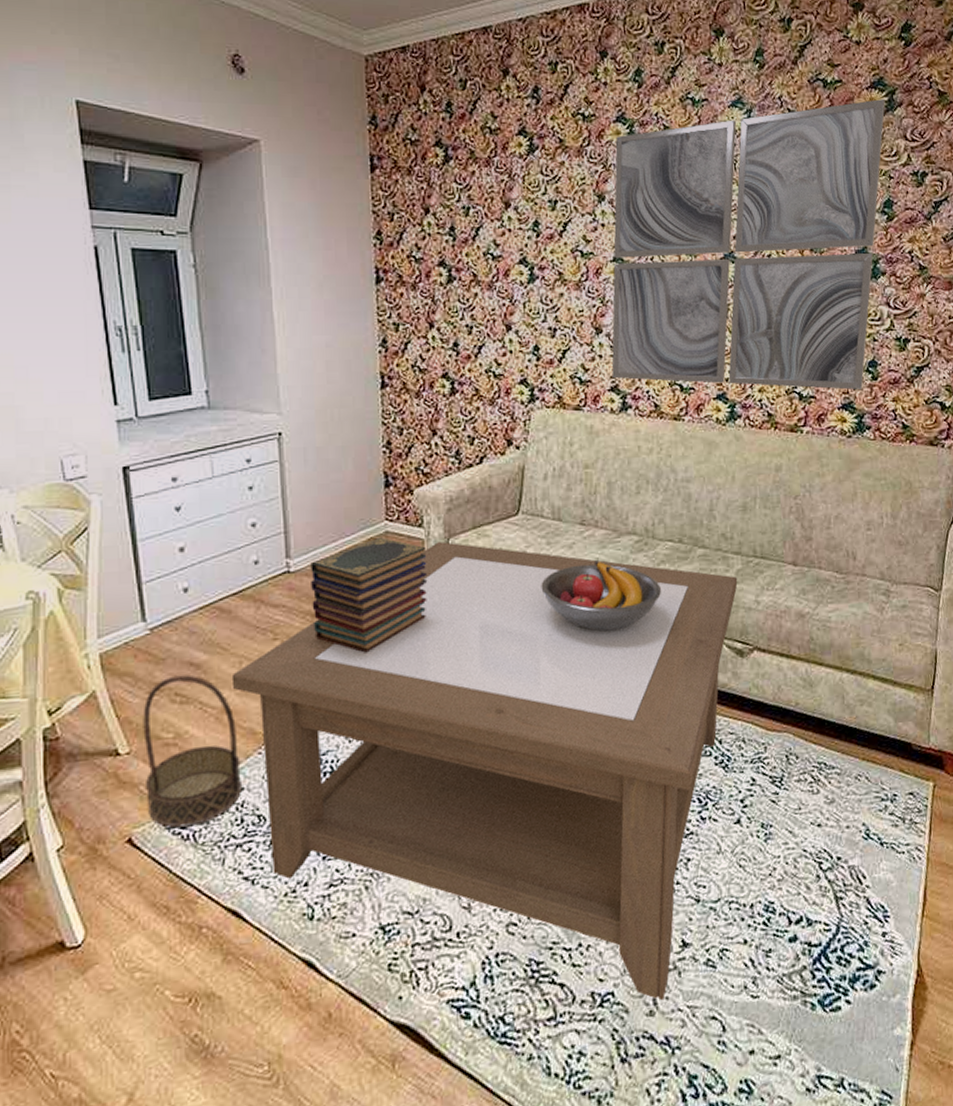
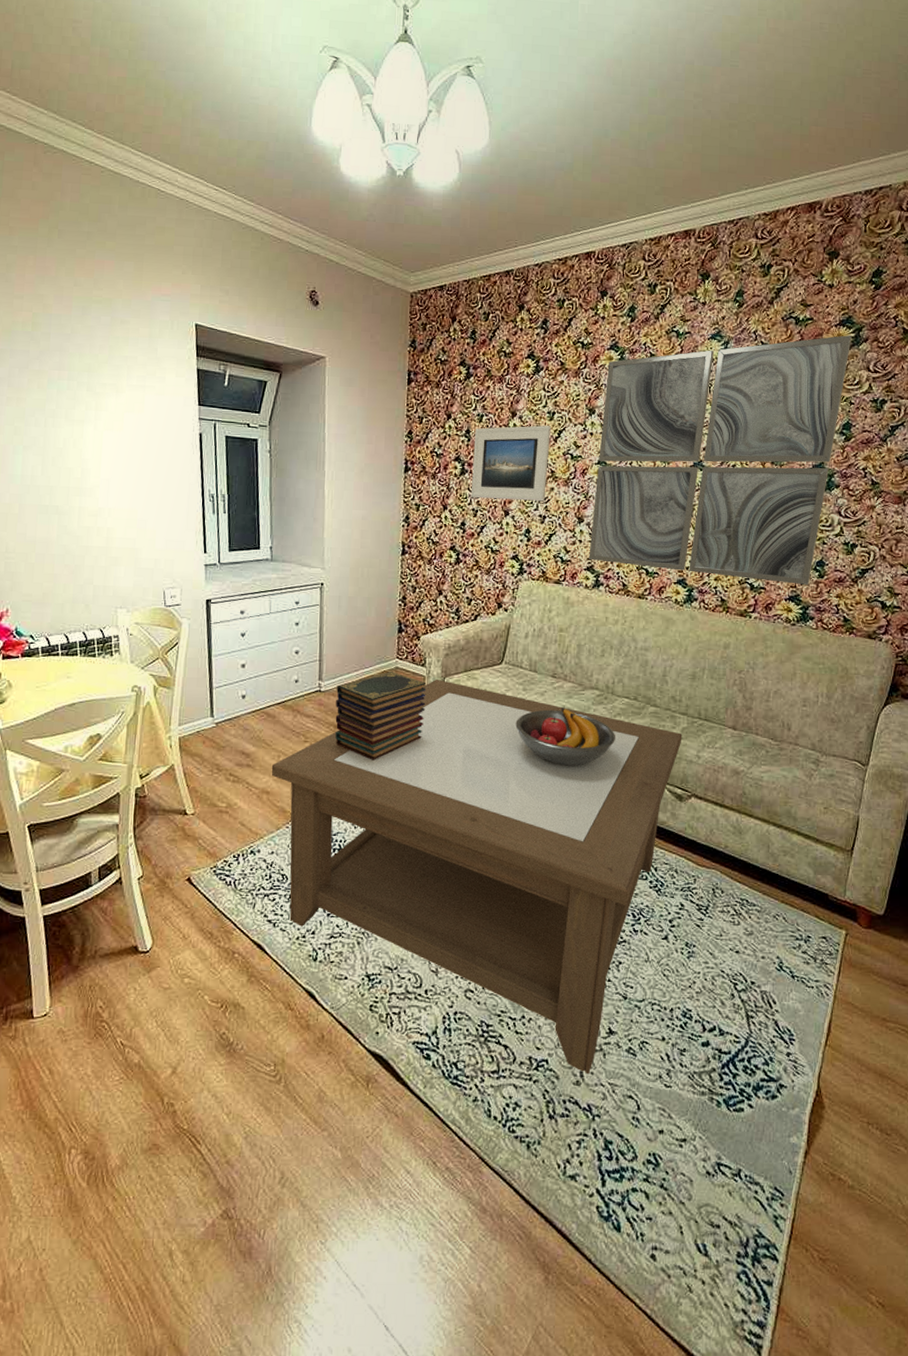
basket: present [143,675,241,828] -> none [203,760,273,876]
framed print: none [460,217,555,312] -> present [470,425,551,502]

